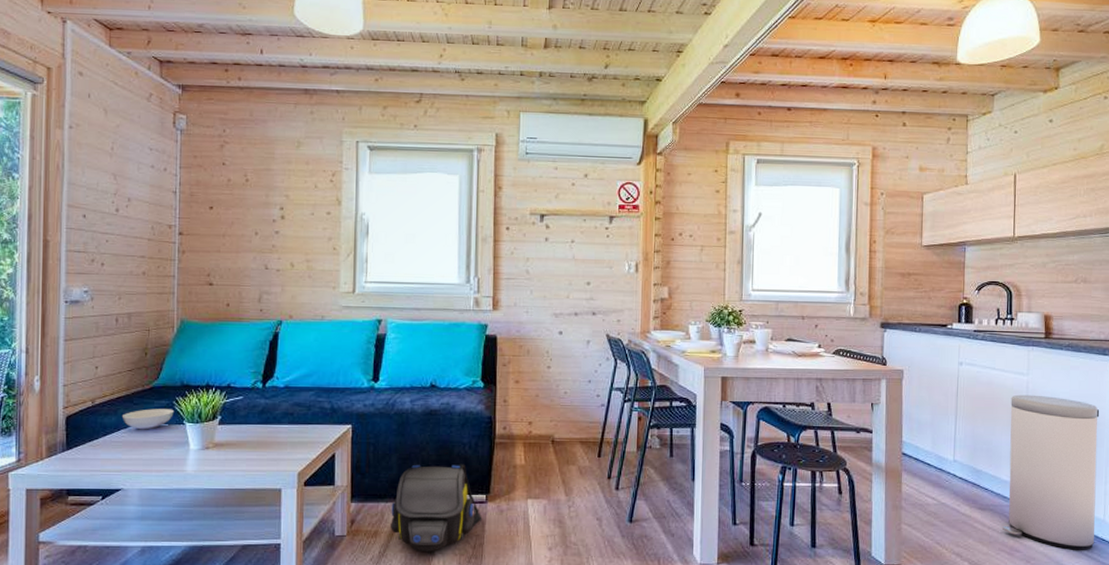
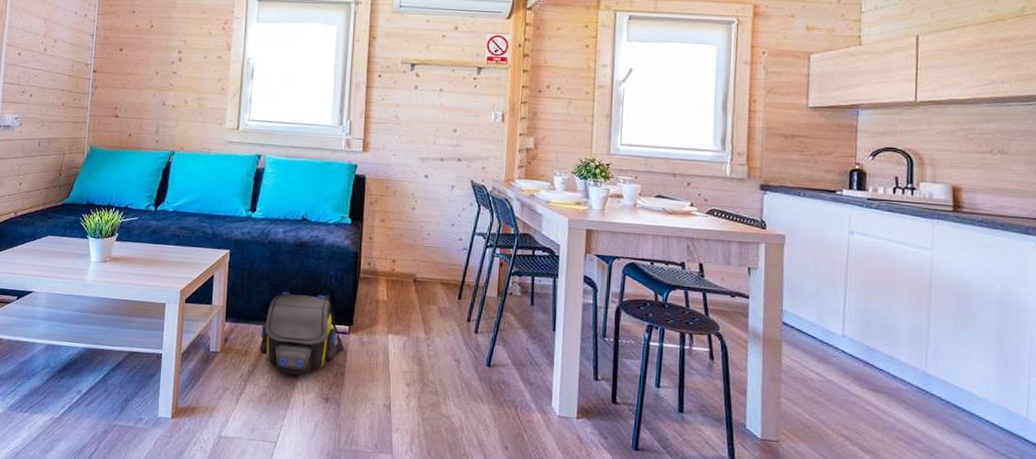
bowl: present [121,409,175,430] -> none [37,223,81,242]
pedal bin: present [1001,394,1100,550] -> none [899,270,1022,450]

